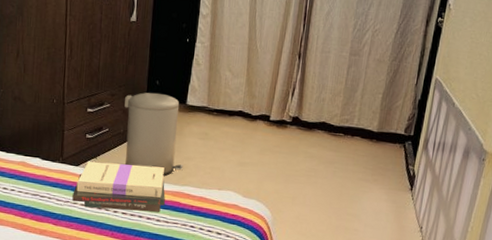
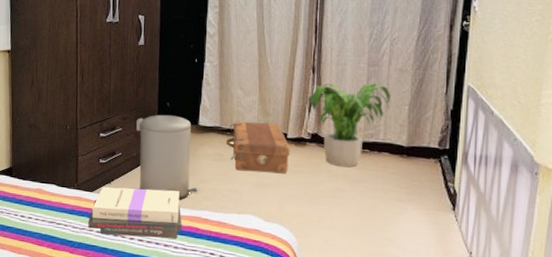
suitcase: none [212,102,272,154] -> present [226,121,290,174]
potted plant: none [289,69,368,150] -> present [304,82,392,168]

